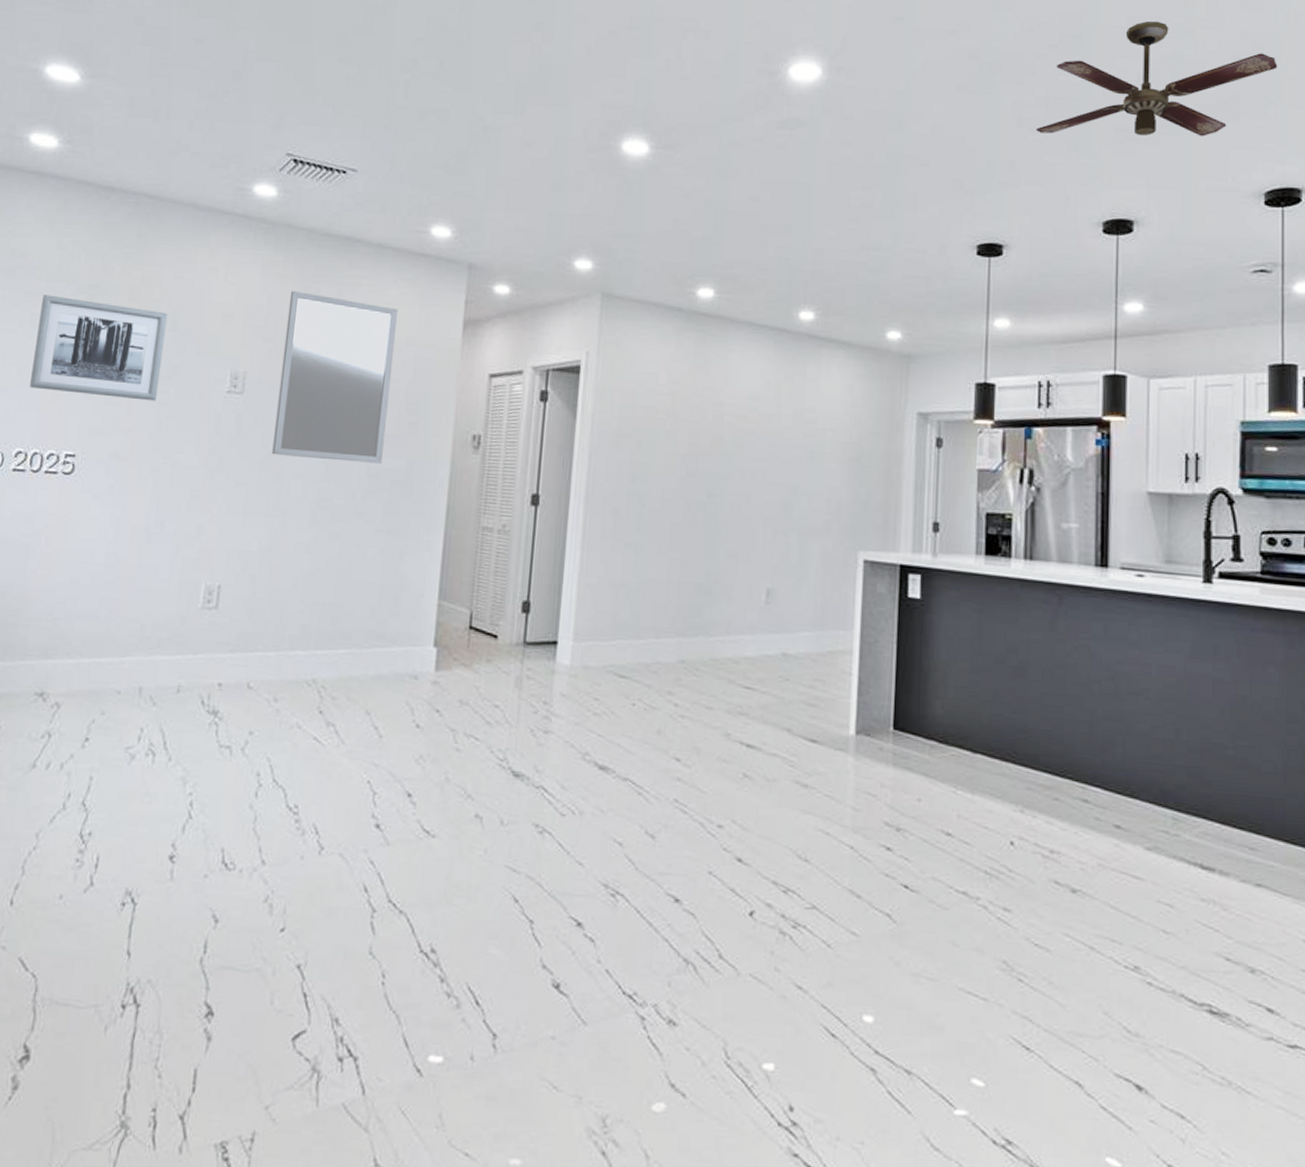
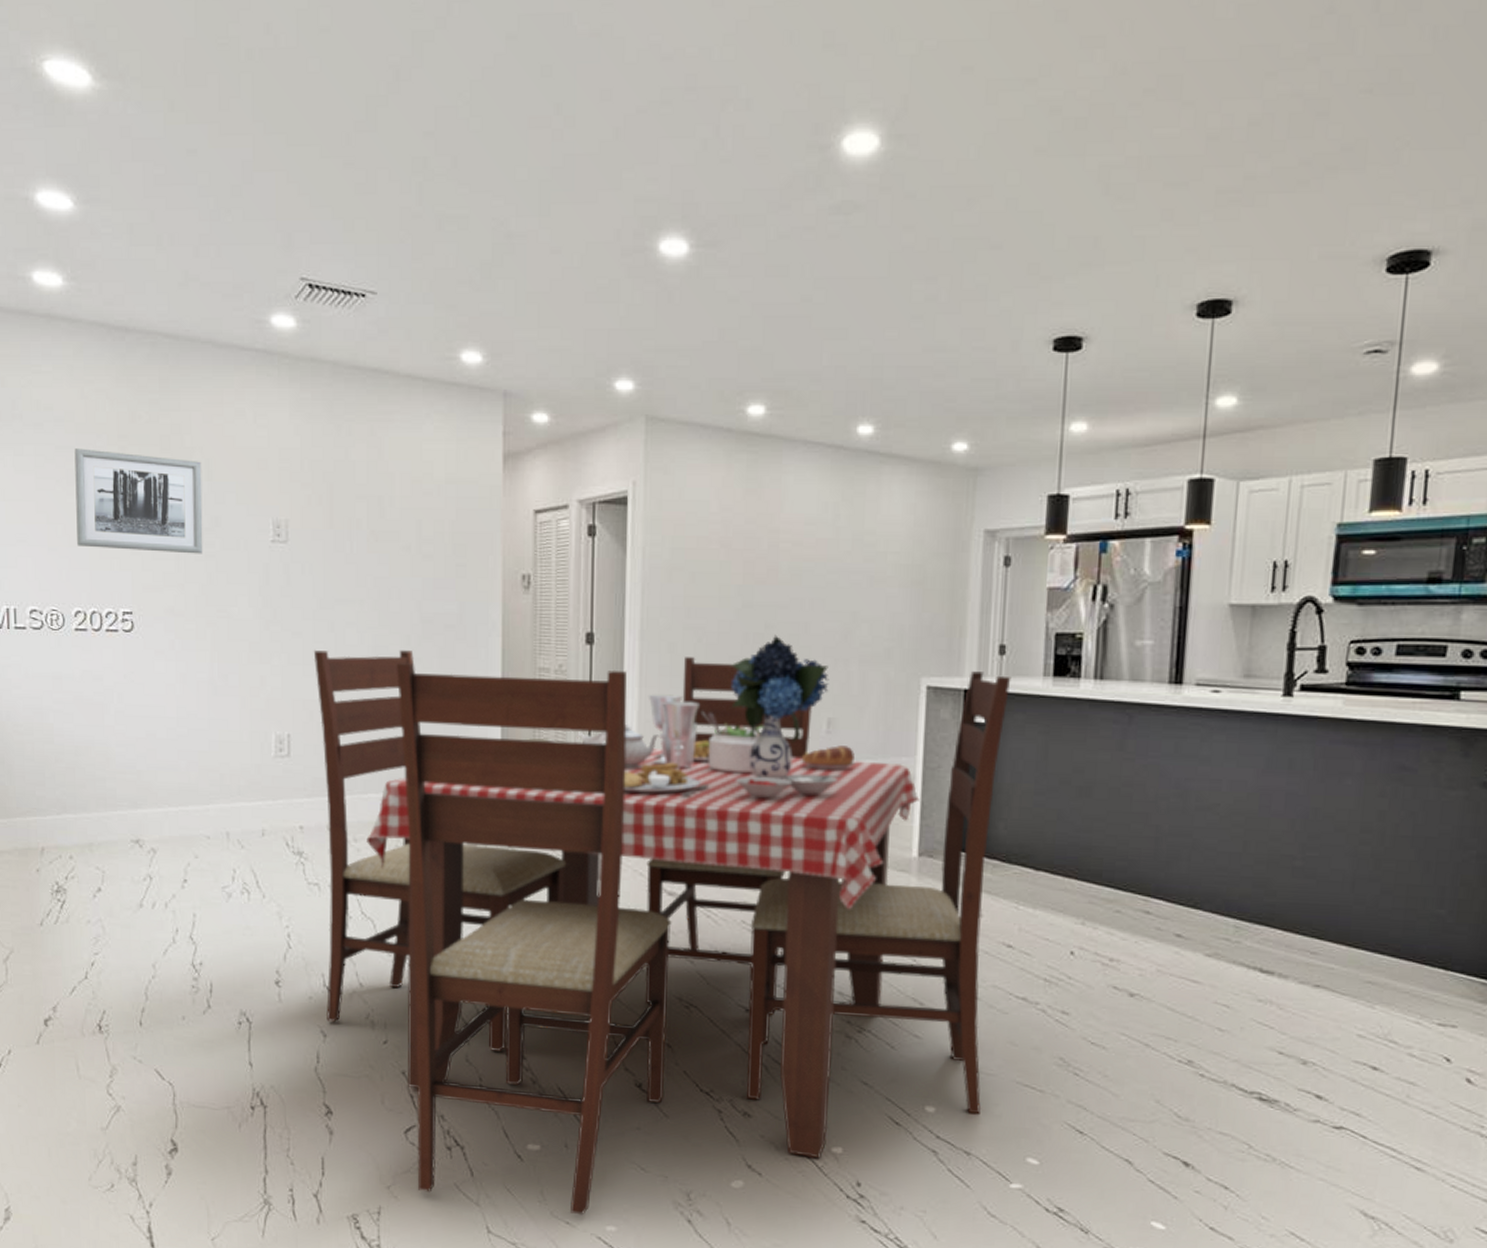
dining table: none [220,501,945,1145] -> present [313,634,1011,1216]
home mirror: present [272,290,399,464] -> none [322,430,435,608]
ceiling fan: present [1036,20,1278,137] -> none [1125,49,1418,201]

